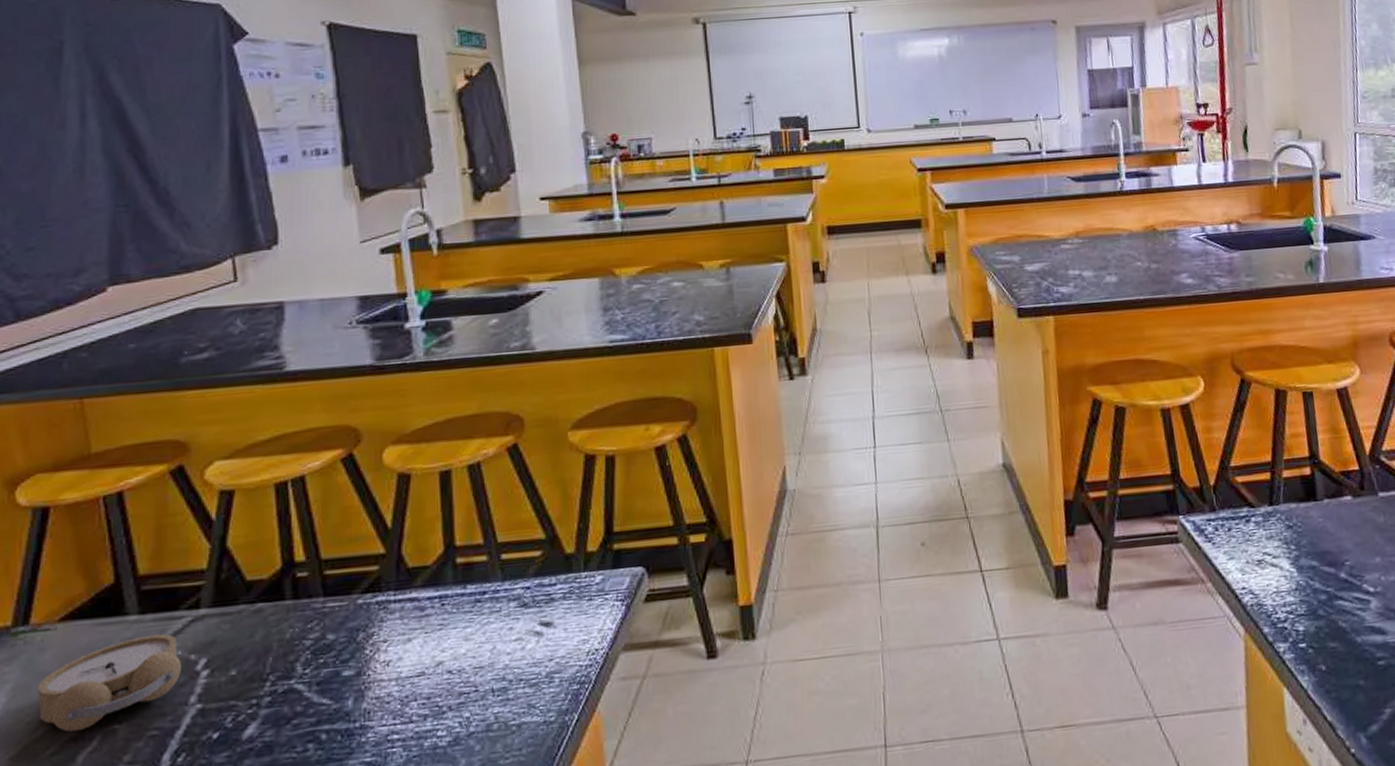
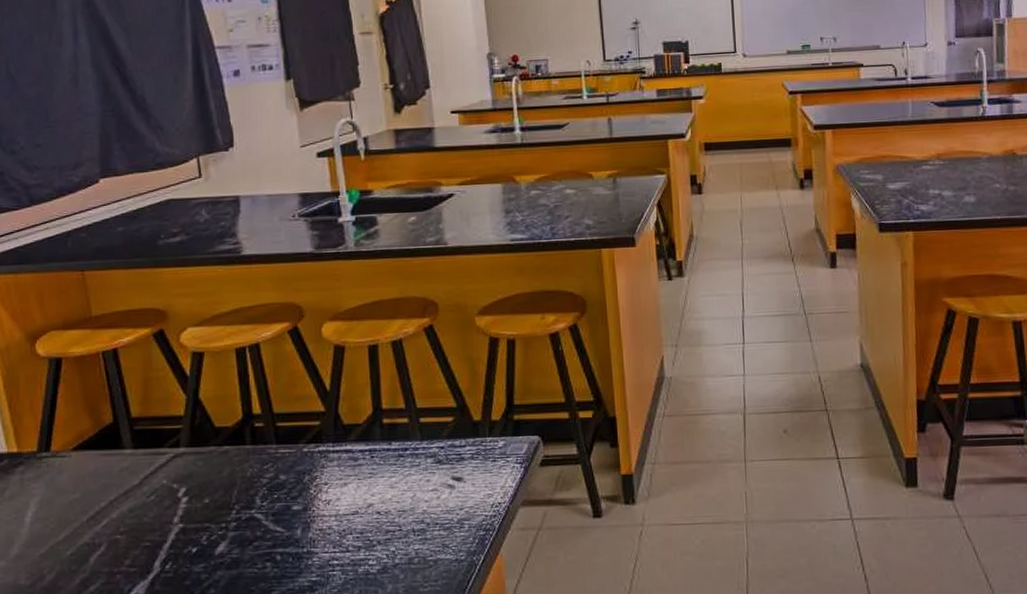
alarm clock: present [37,633,181,732] -> none [58,465,166,539]

